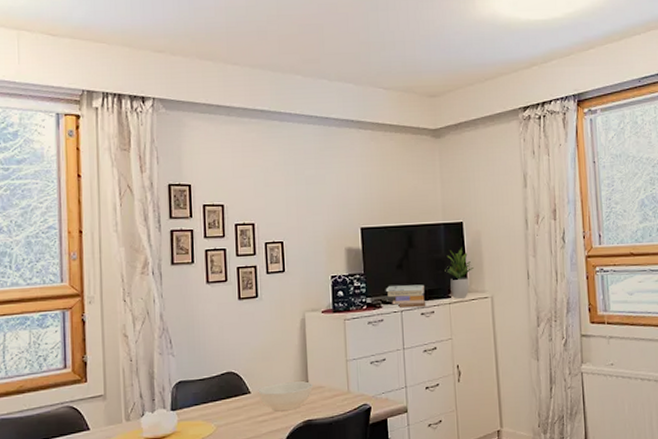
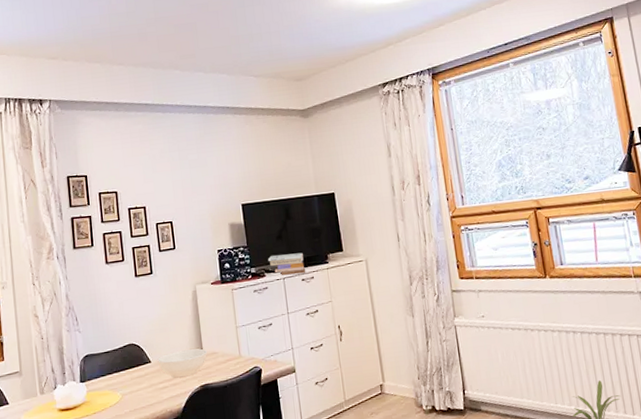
potted plant: present [445,247,474,300] -> none [321,215,347,265]

